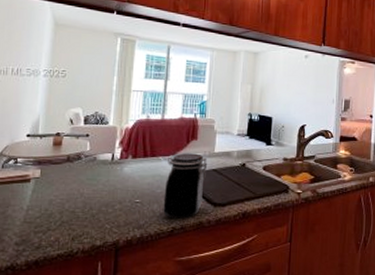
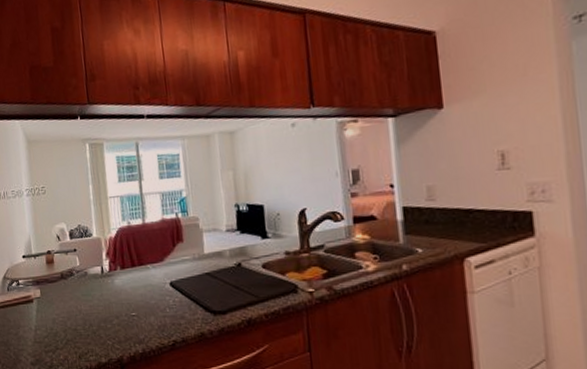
jar: present [163,153,208,219] -> none [156,257,200,331]

